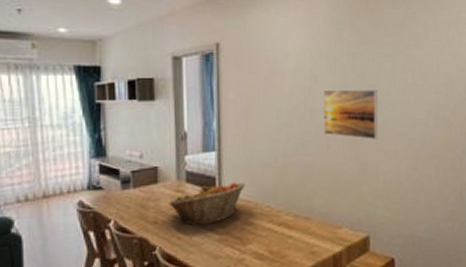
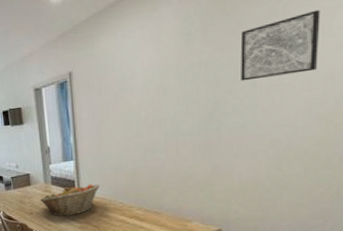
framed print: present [323,89,379,140] -> none [172,94,234,143]
wall art: none [381,21,441,78] -> present [240,9,321,82]

